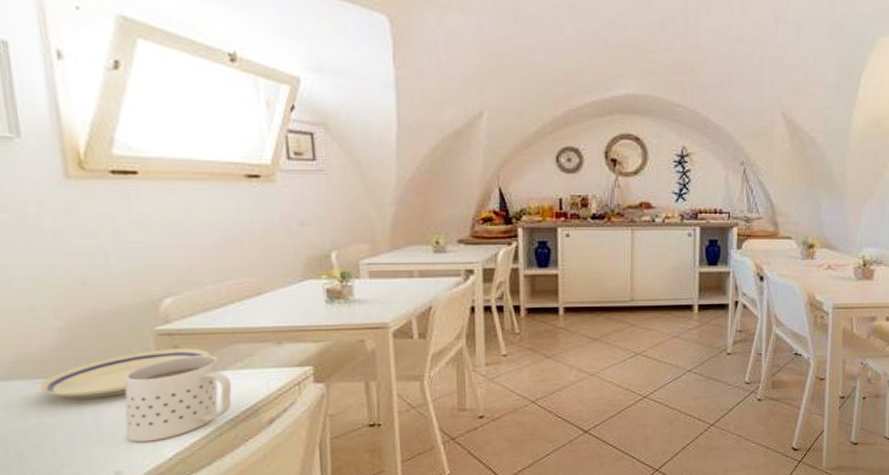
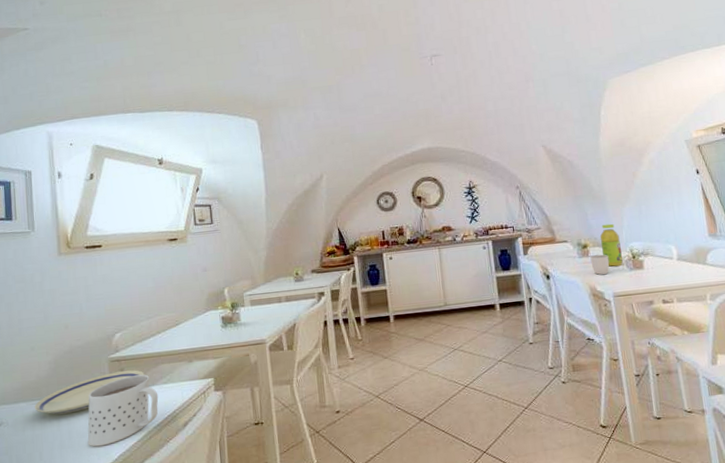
cup: none [814,258,836,283] -> present [590,254,609,275]
fruit juice: none [829,222,853,273] -> present [600,223,624,267]

